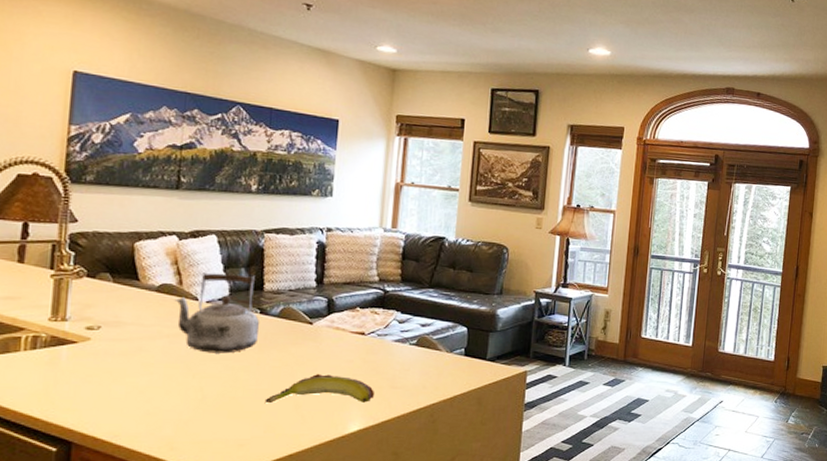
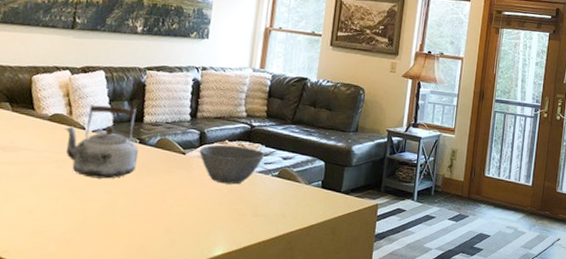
banana: present [264,374,374,404] -> none [139,201,238,229]
bowl: none [327,312,400,355] -> present [199,144,264,185]

